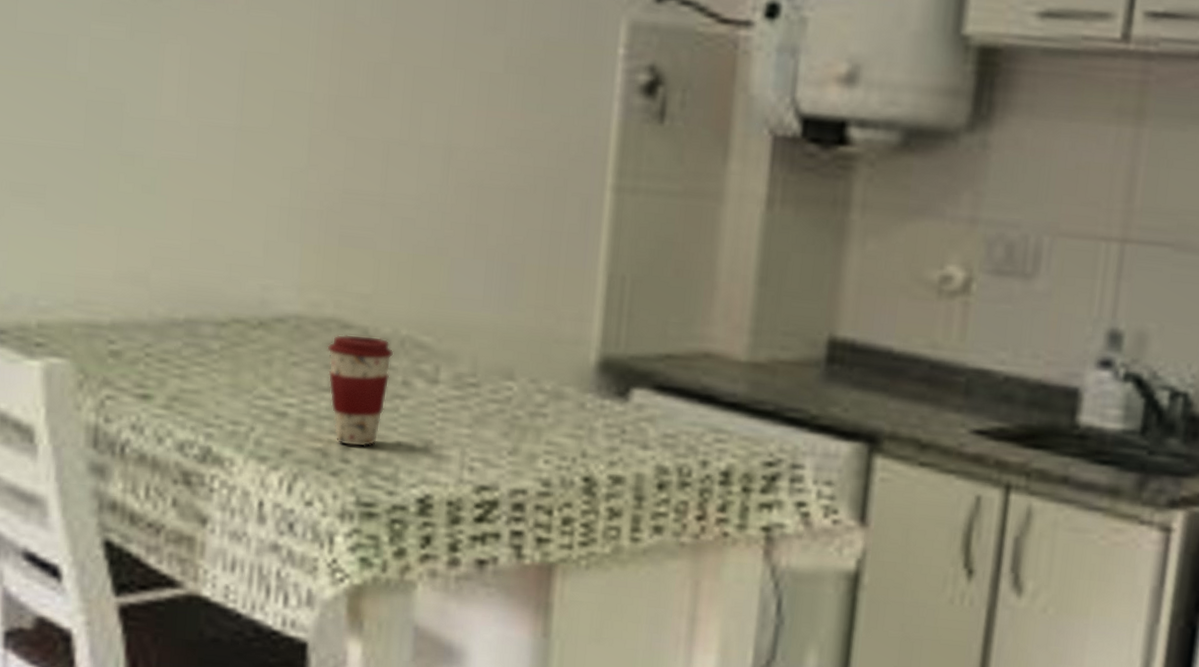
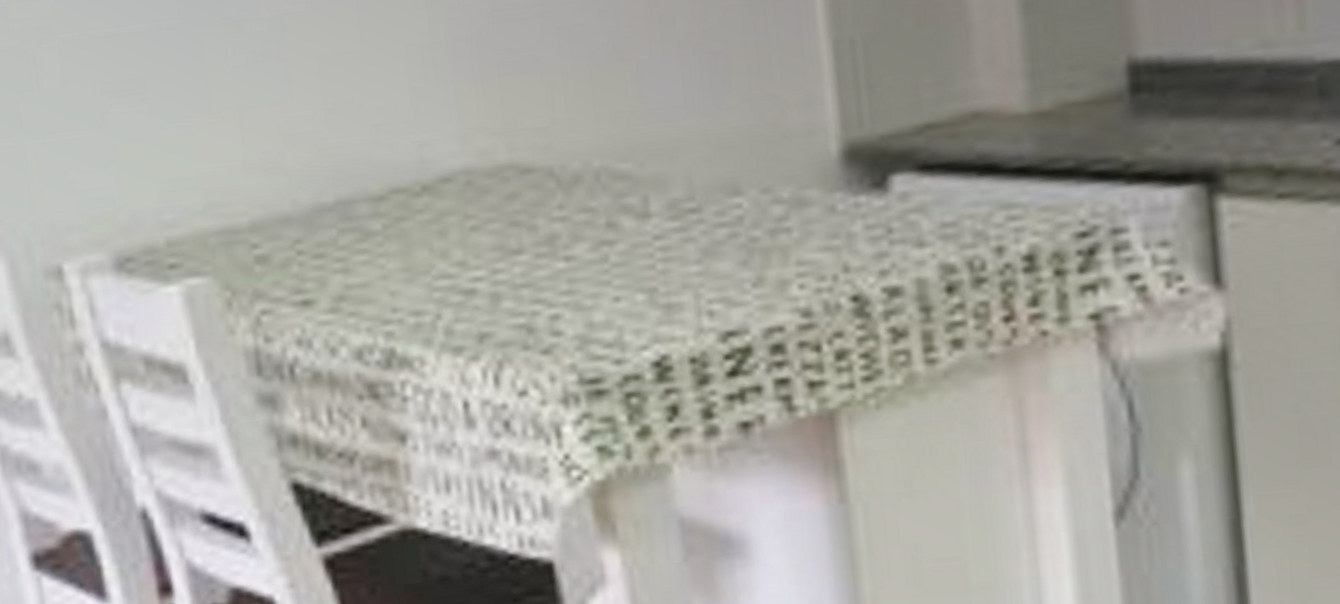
coffee cup: present [327,334,394,447] -> none [508,175,592,315]

